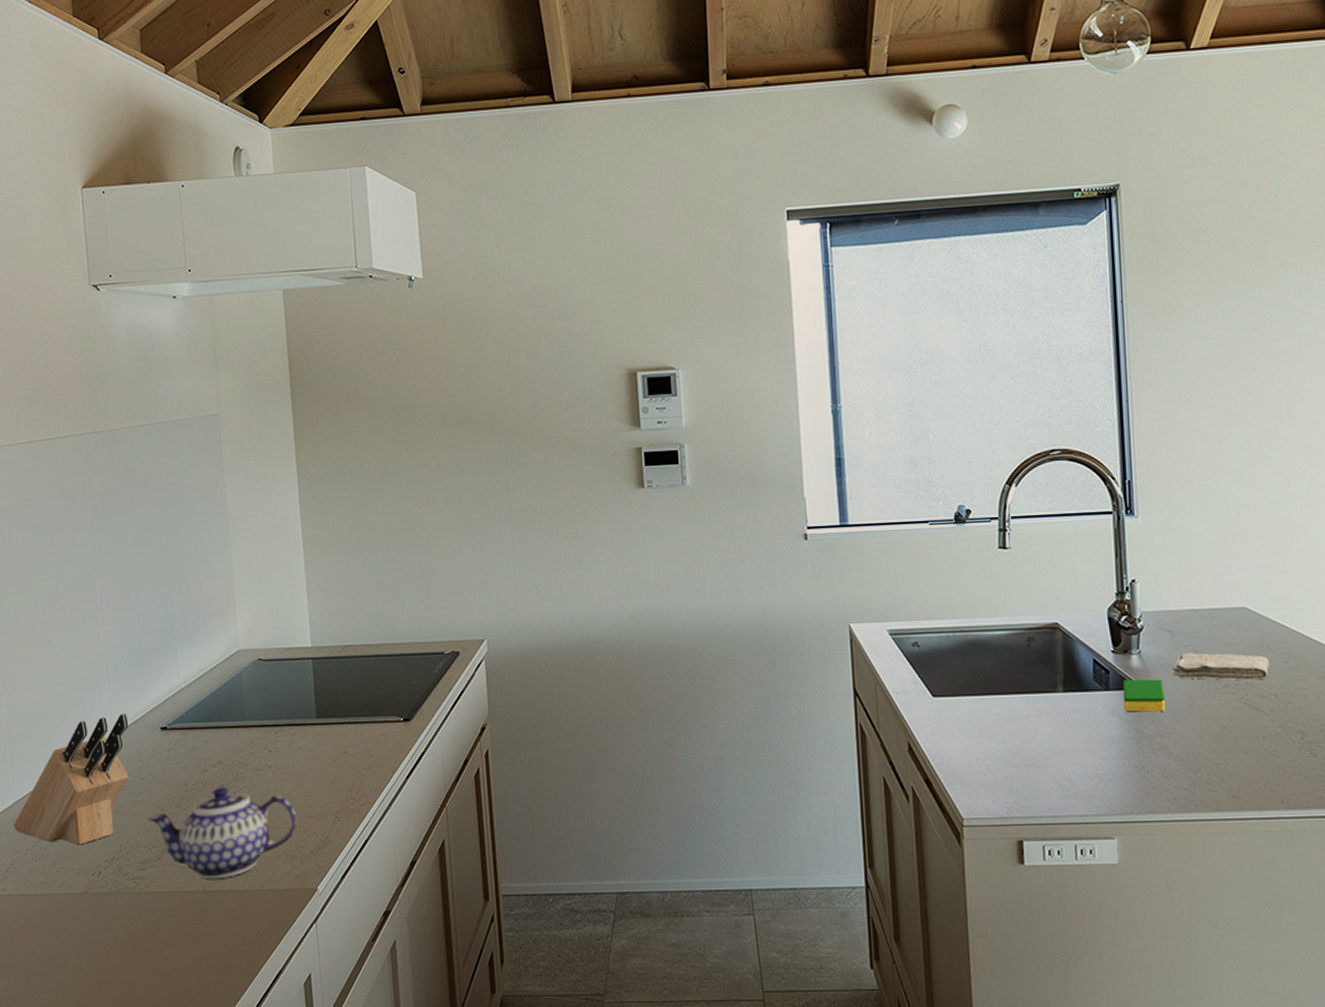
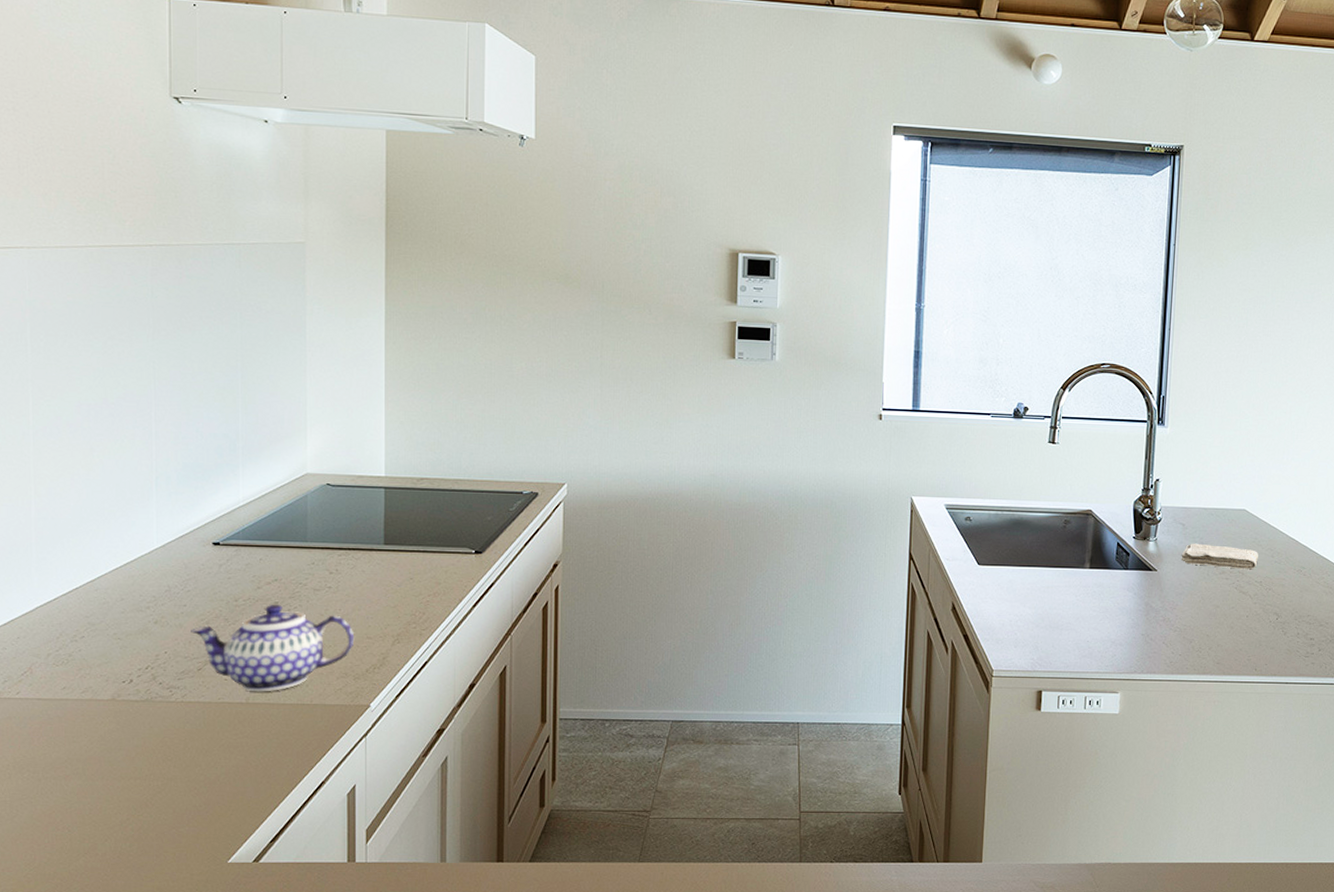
knife block: present [13,713,129,845] -> none [34,525,176,653]
dish sponge: present [1122,679,1166,712] -> none [1138,562,1173,590]

